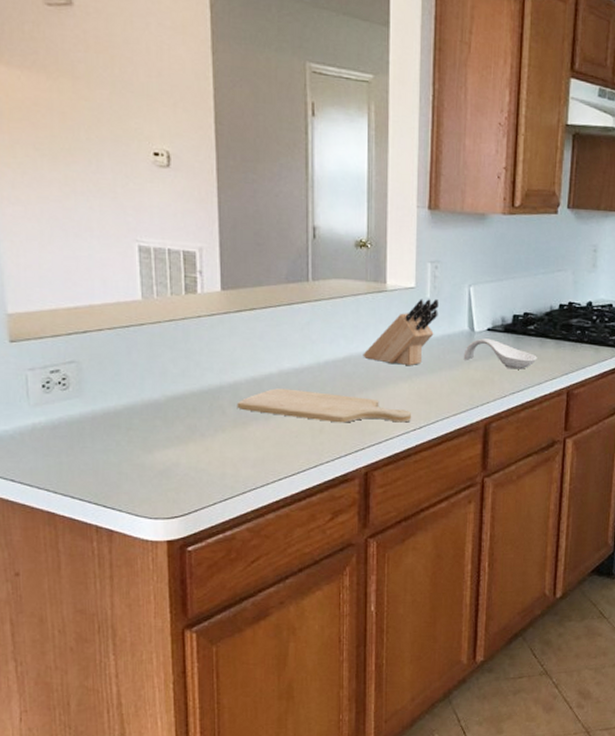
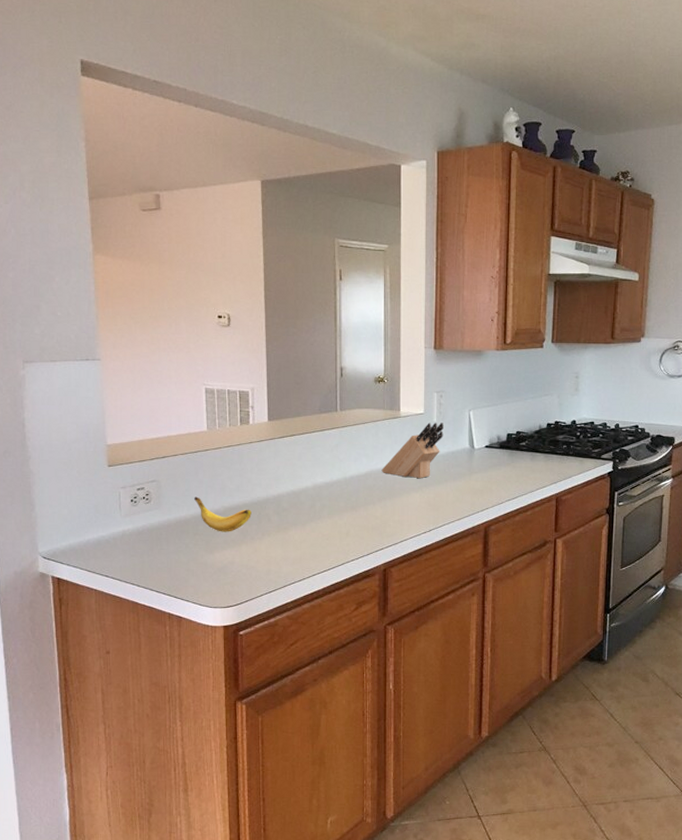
banana: none [126,382,201,427] -> present [194,496,252,532]
chopping board: present [237,388,412,423] -> none [279,499,423,527]
spoon rest: present [463,338,537,370] -> none [465,454,529,480]

